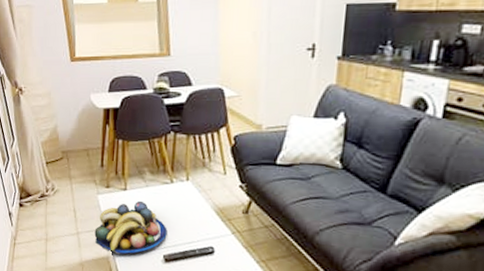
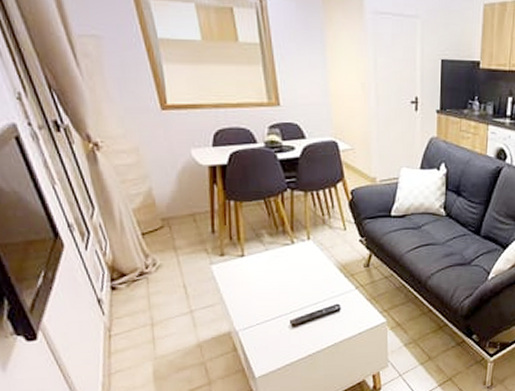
fruit bowl: present [94,200,167,254] -> none [211,266,292,327]

